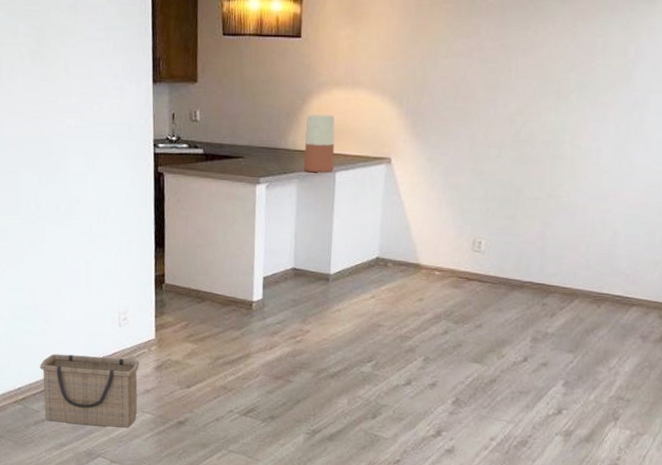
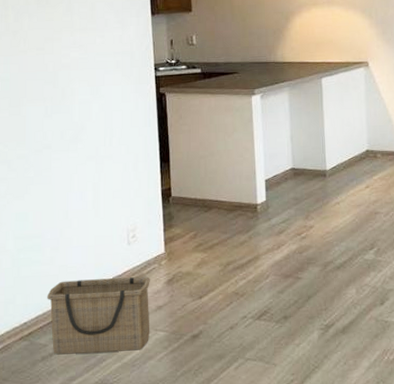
vase: present [304,114,335,174] -> none [292,30,320,81]

